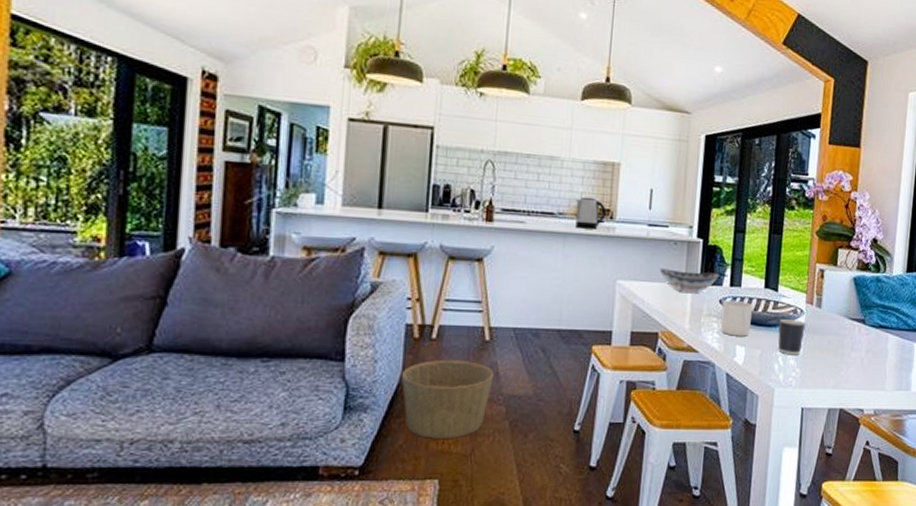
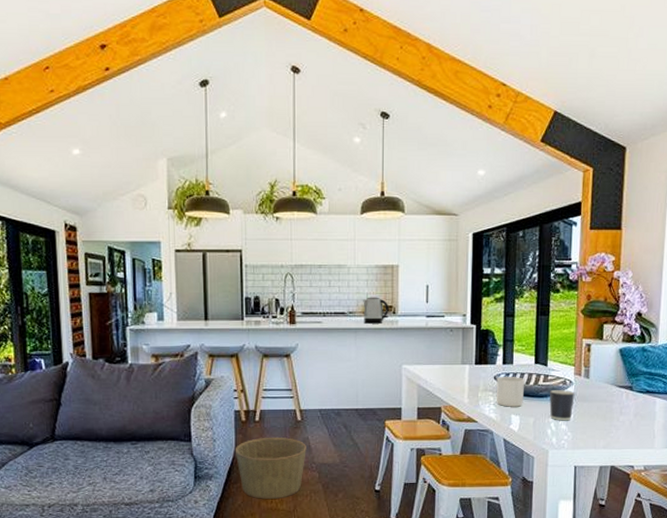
decorative bowl: present [659,267,720,294] -> none [439,352,493,373]

